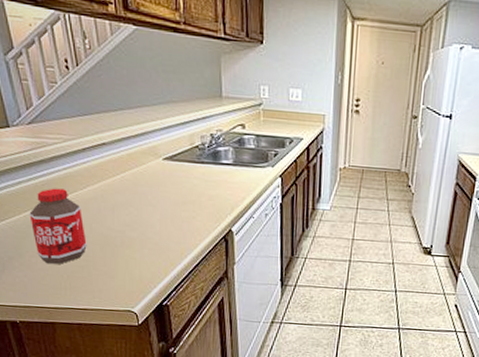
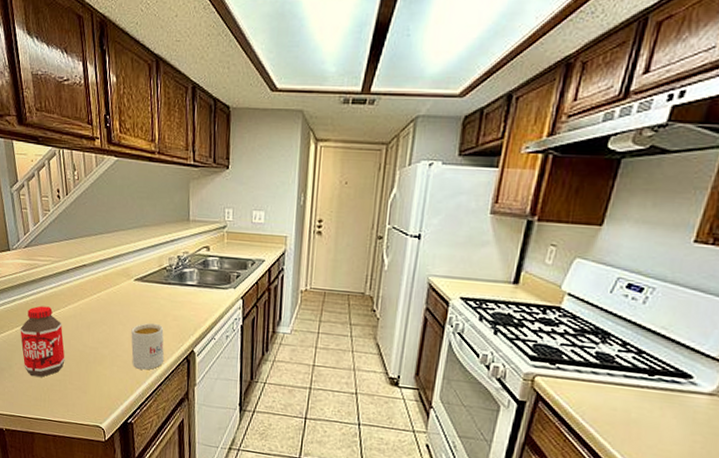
mug: none [162,203,200,251] -> present [131,323,164,370]

